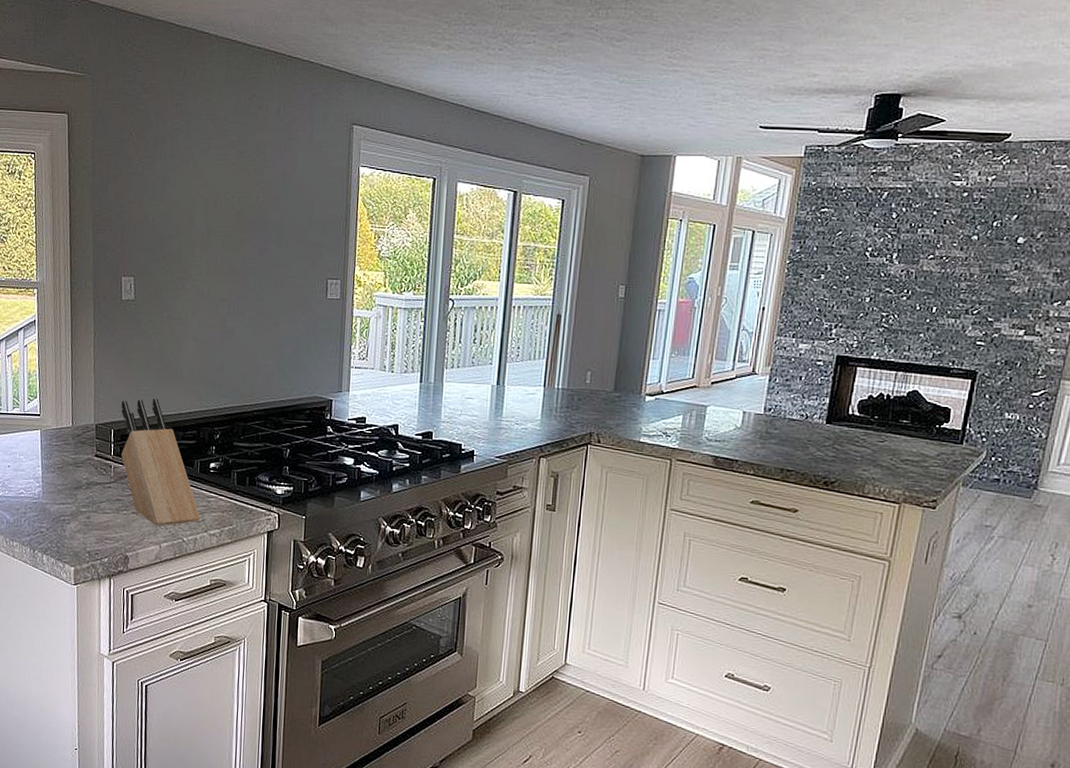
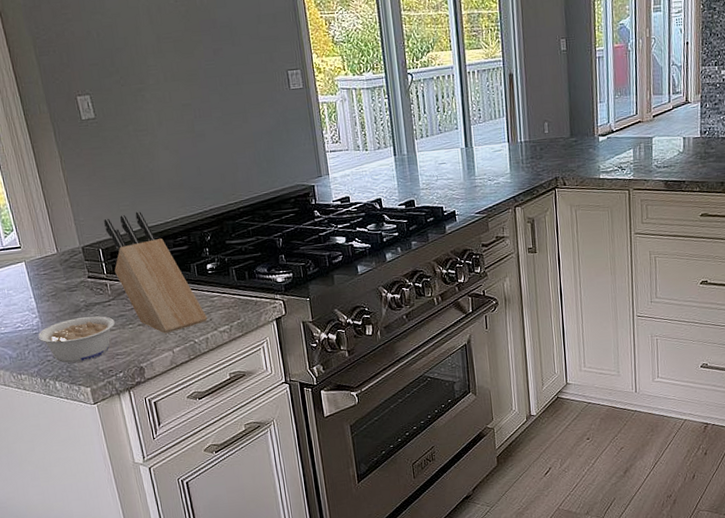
legume: none [36,494,112,540] -> present [37,316,116,363]

